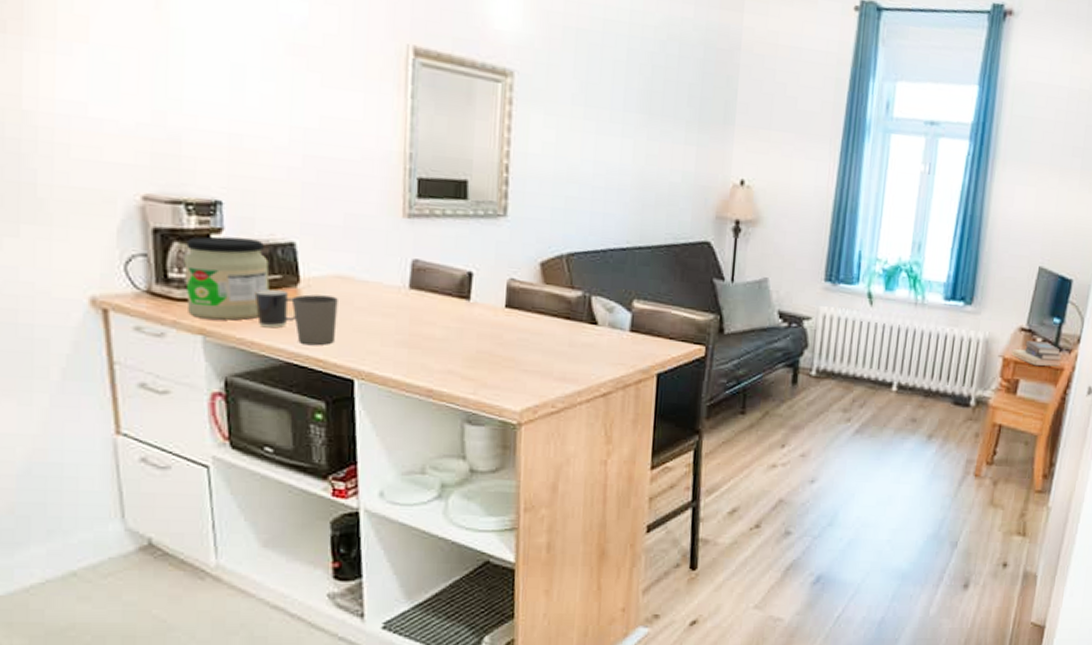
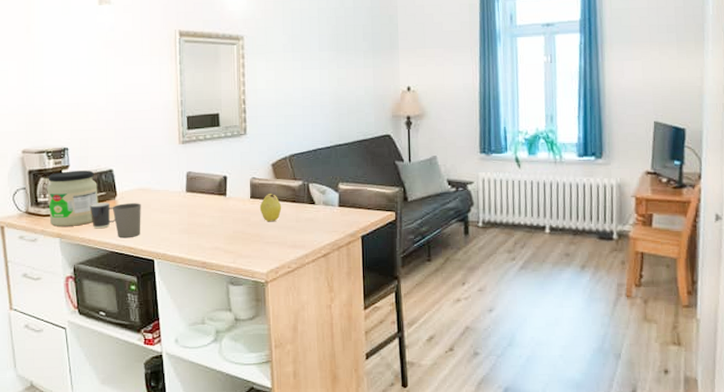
fruit: none [517,302,550,343] -> present [259,193,282,222]
books: present [1011,340,1062,367] -> none [642,181,688,202]

